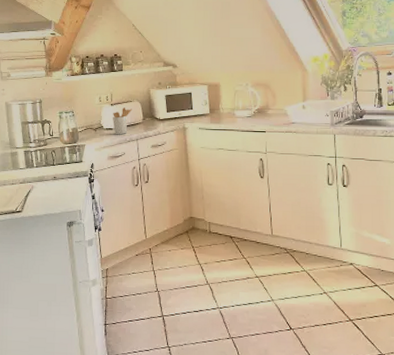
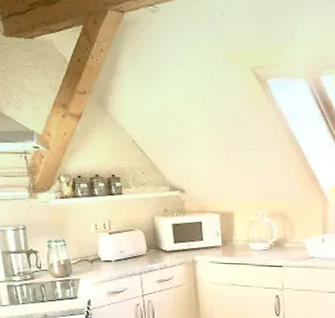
utensil holder: present [113,107,133,135] -> none [112,237,135,268]

